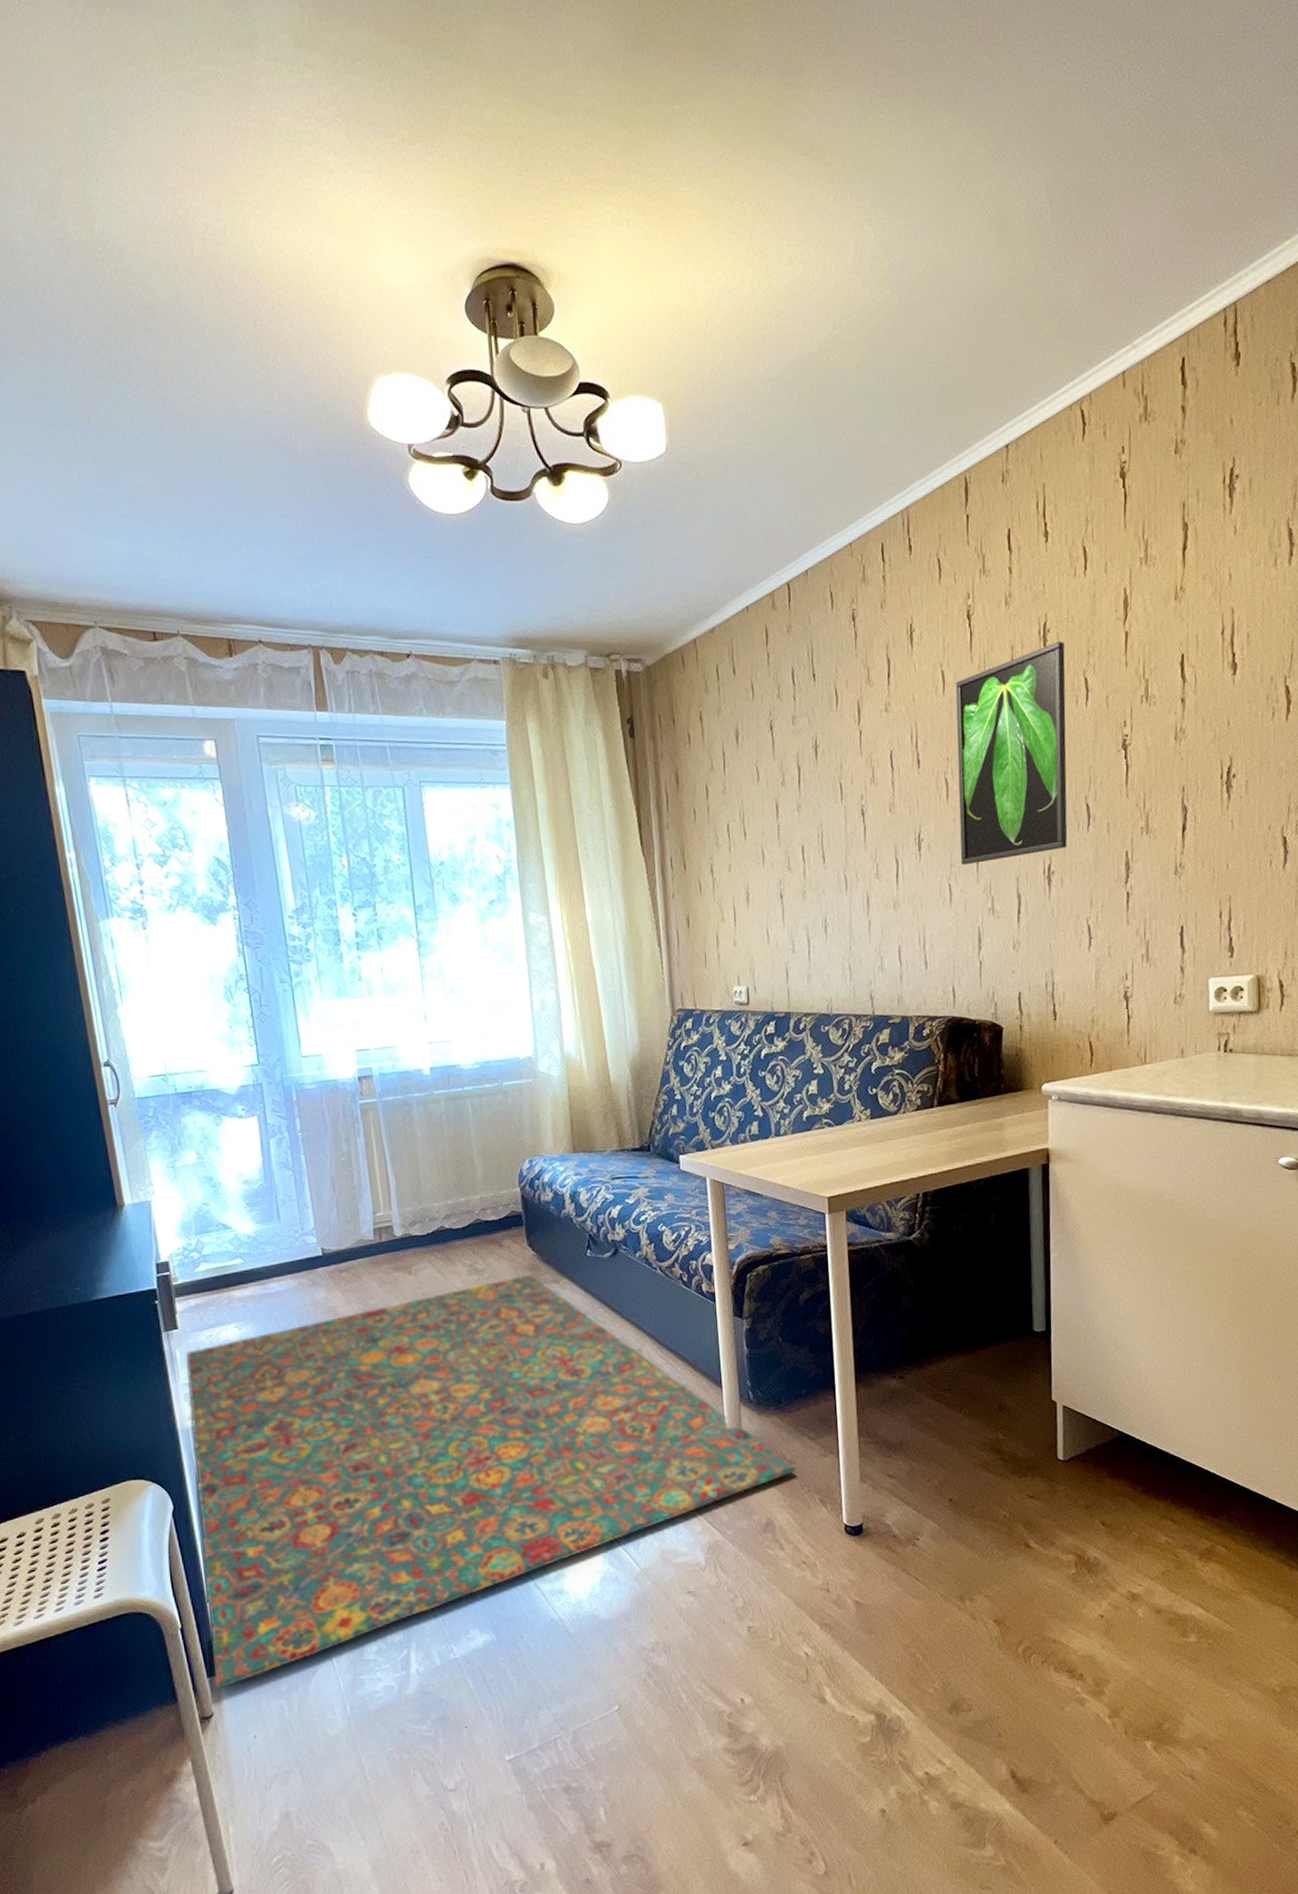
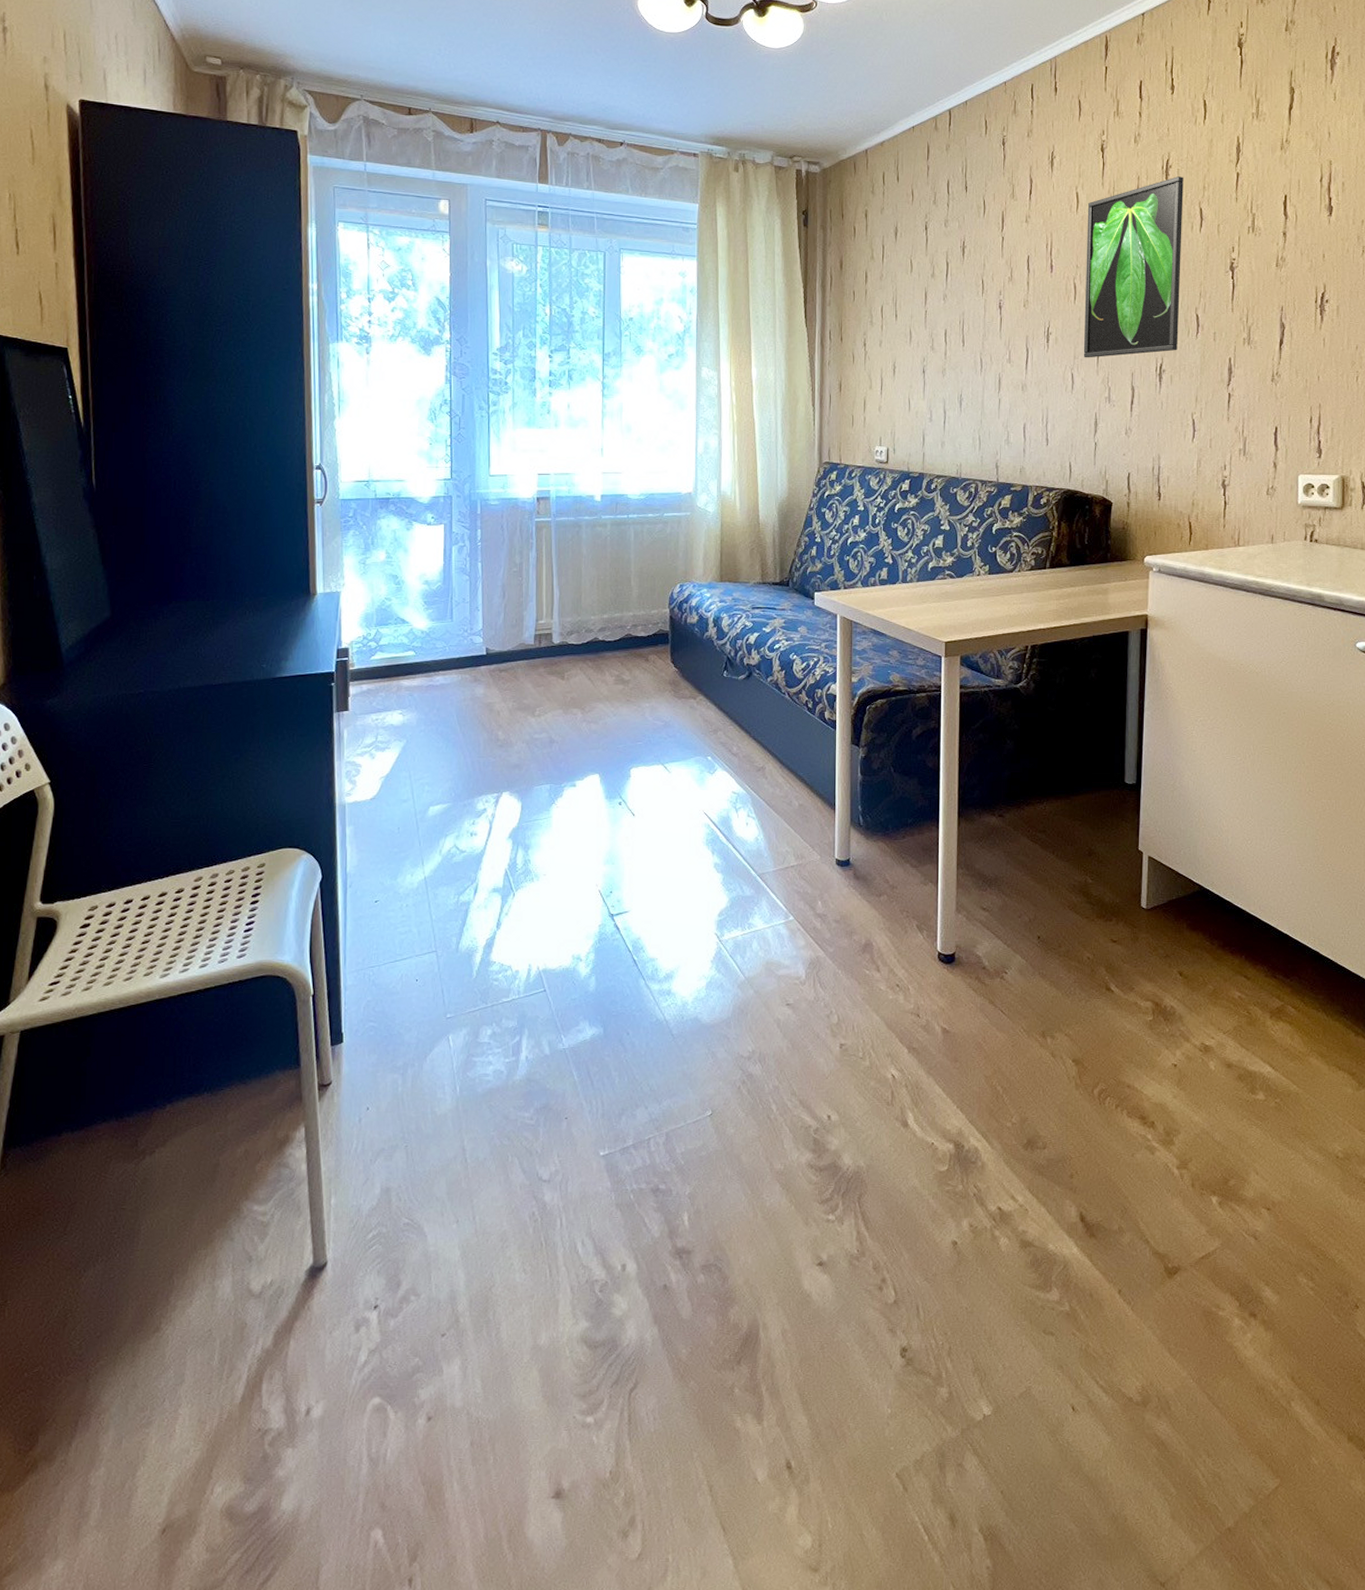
rug: present [185,1274,796,1690] -> none [336,688,897,1059]

